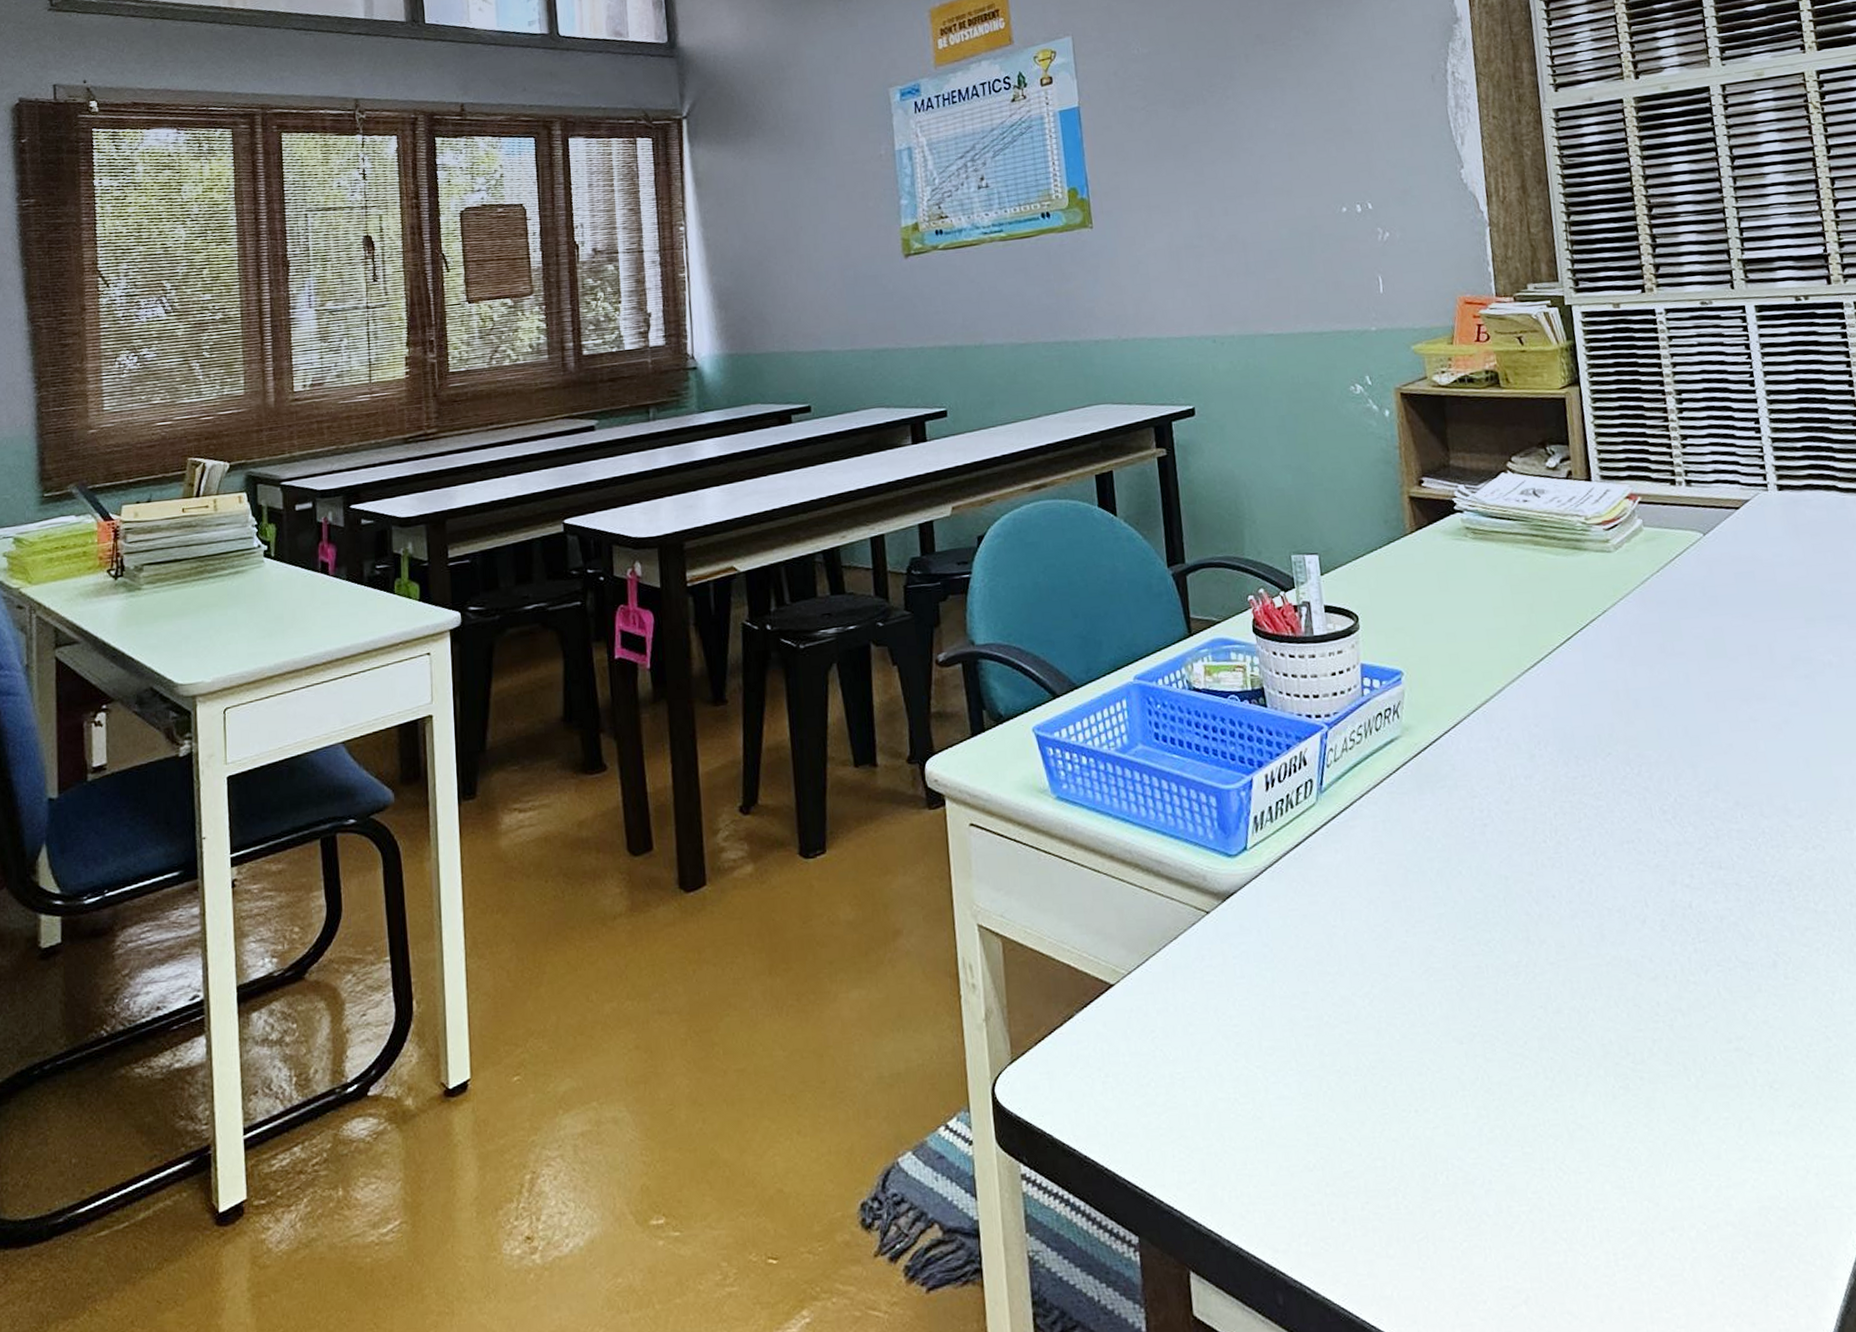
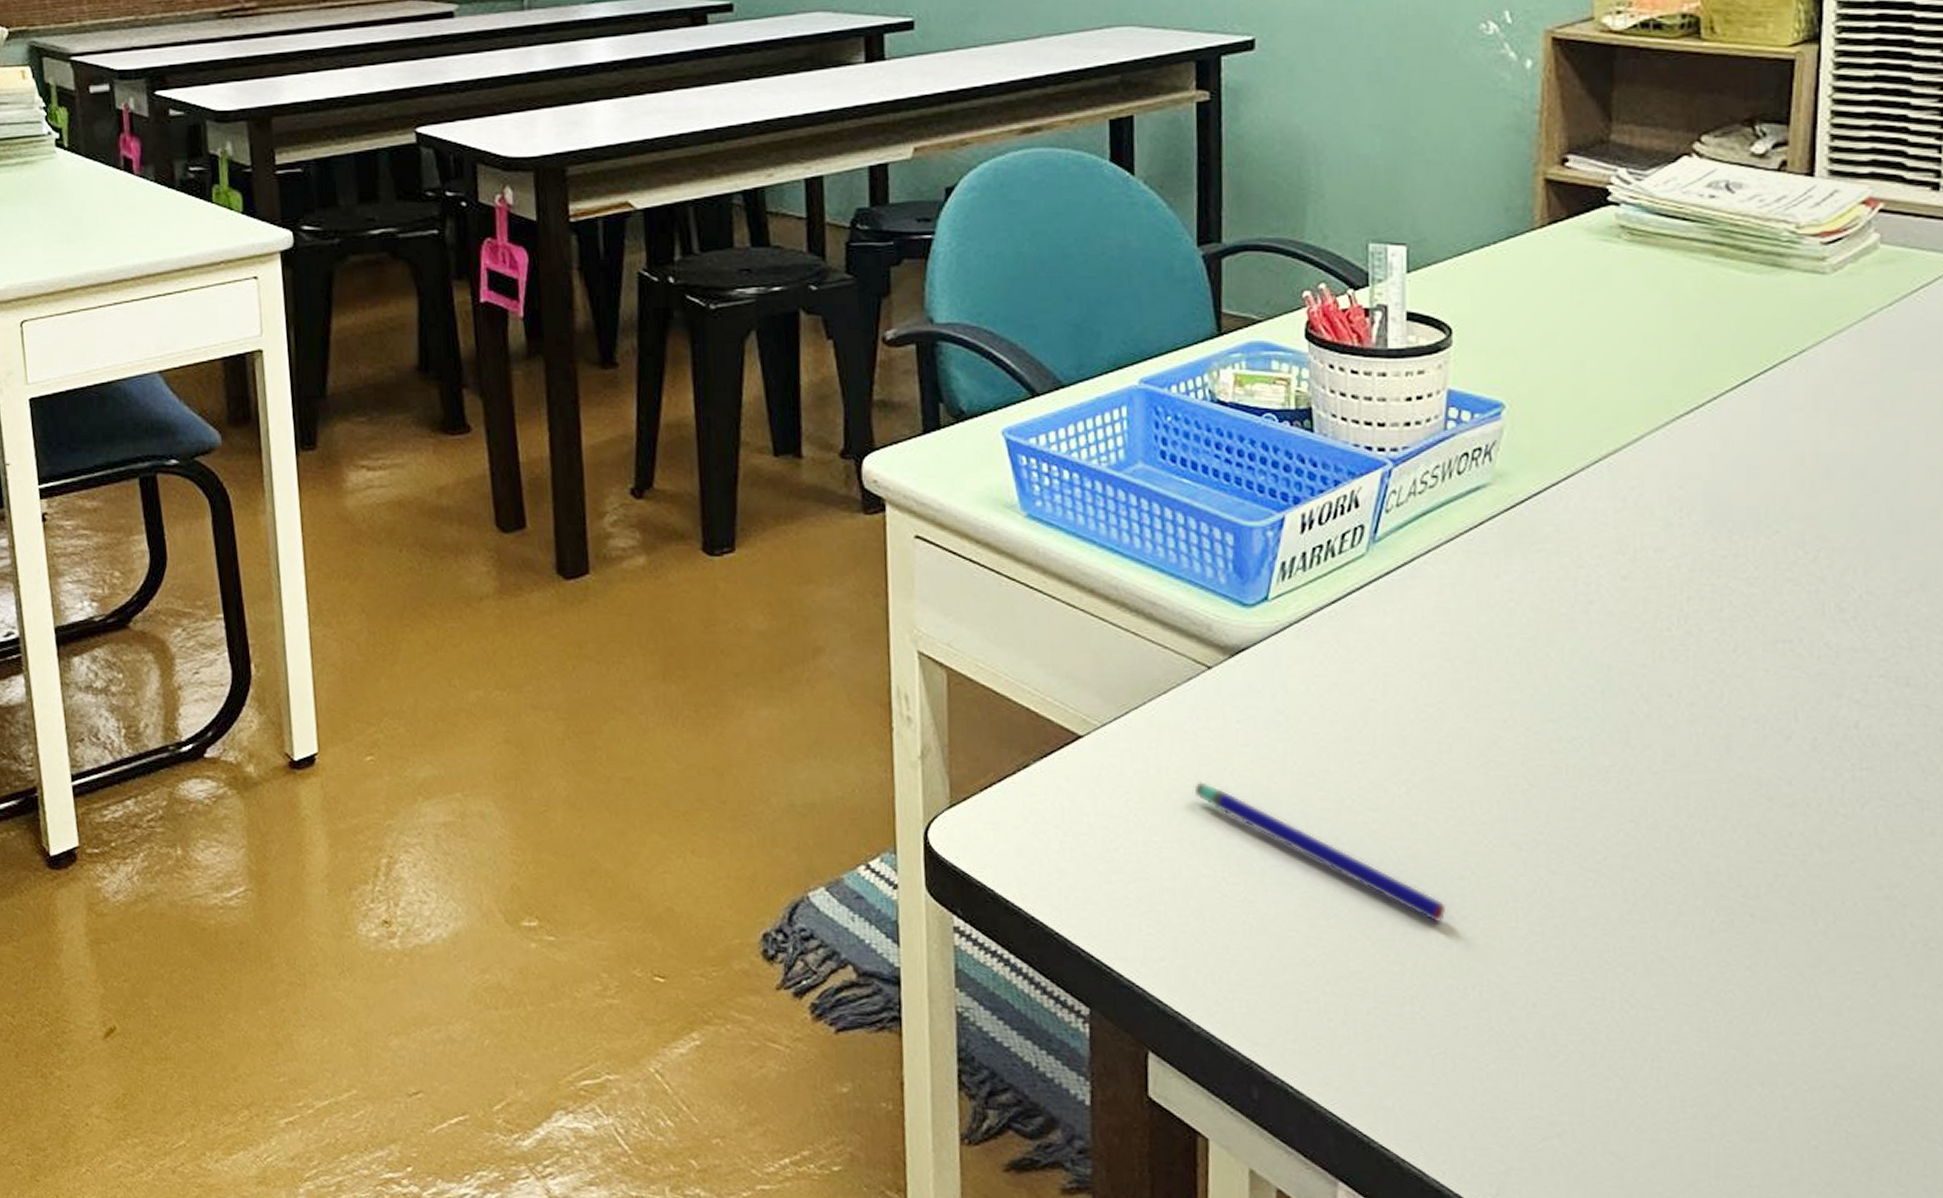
pen: none [1205,1014,1412,1118] -> present [1194,782,1447,923]

